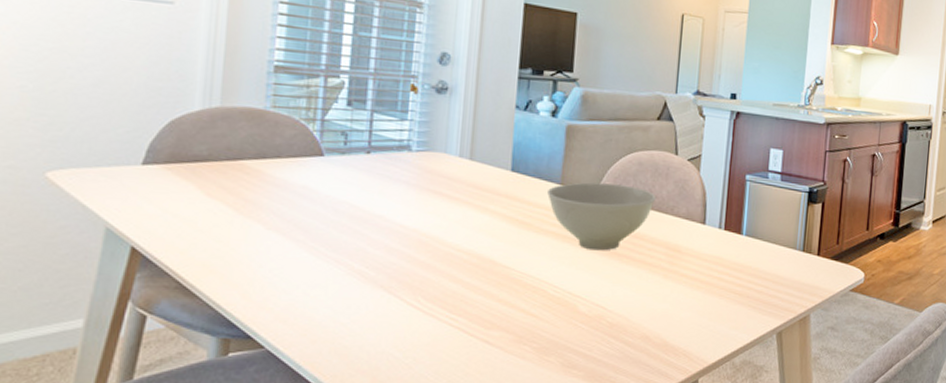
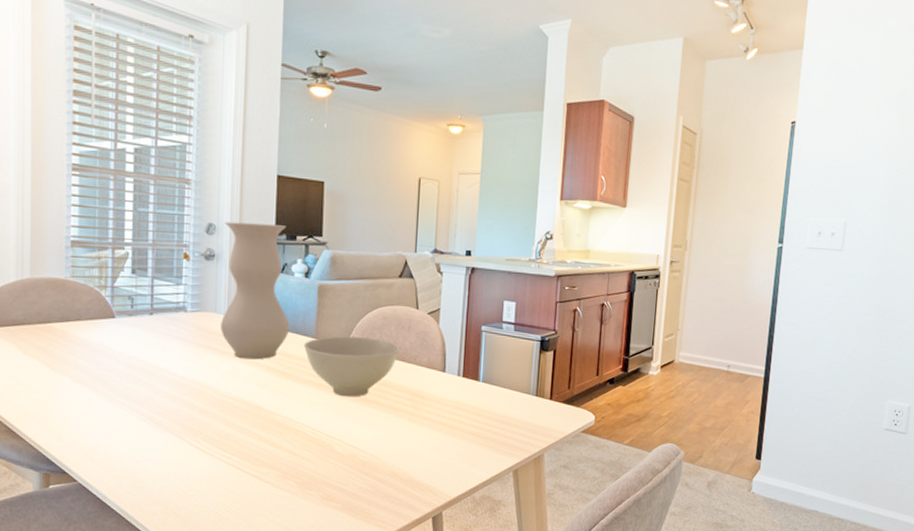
vase: none [451,51,534,207] -> present [221,221,290,360]

